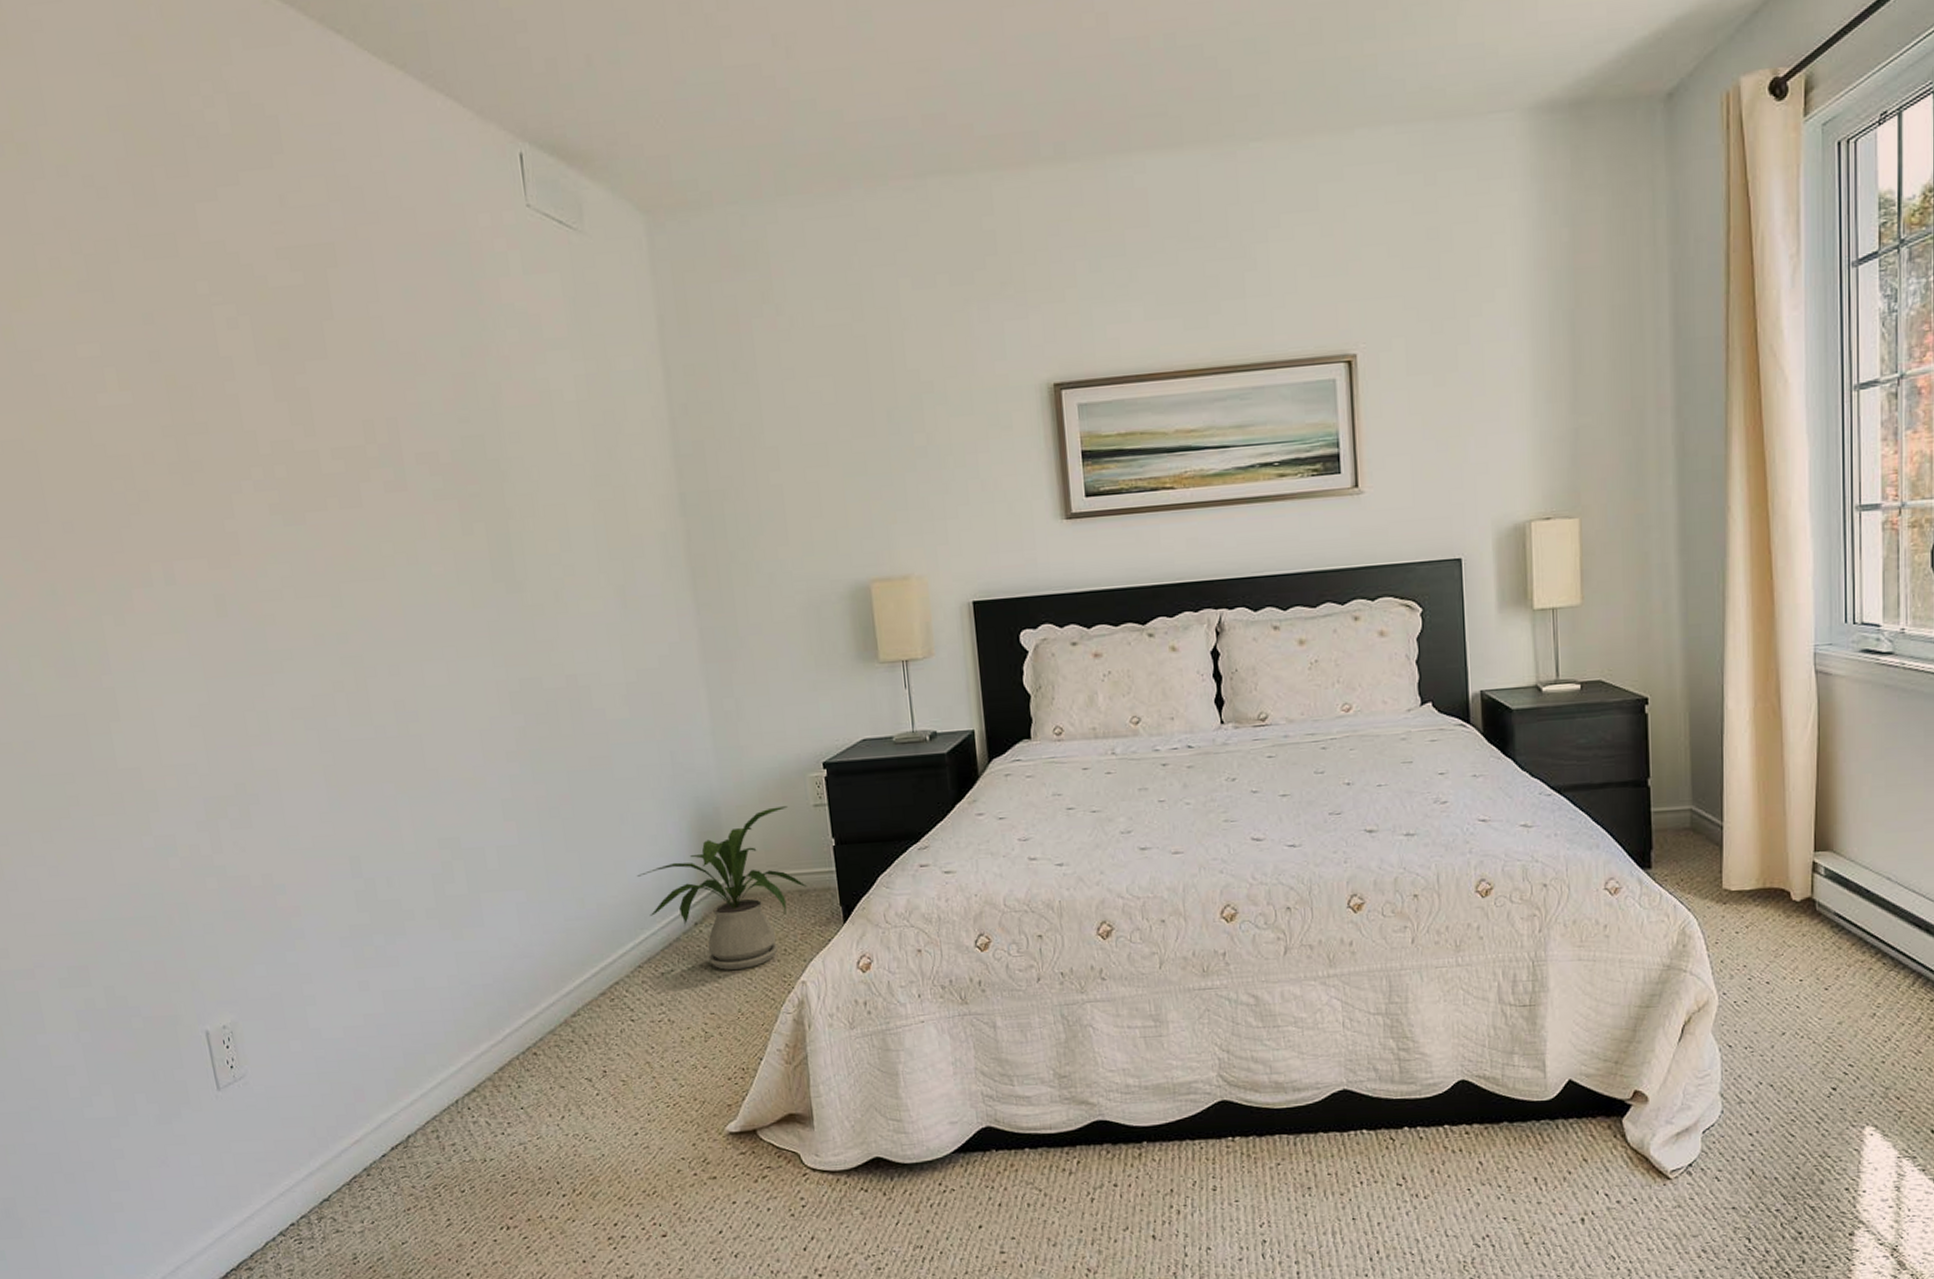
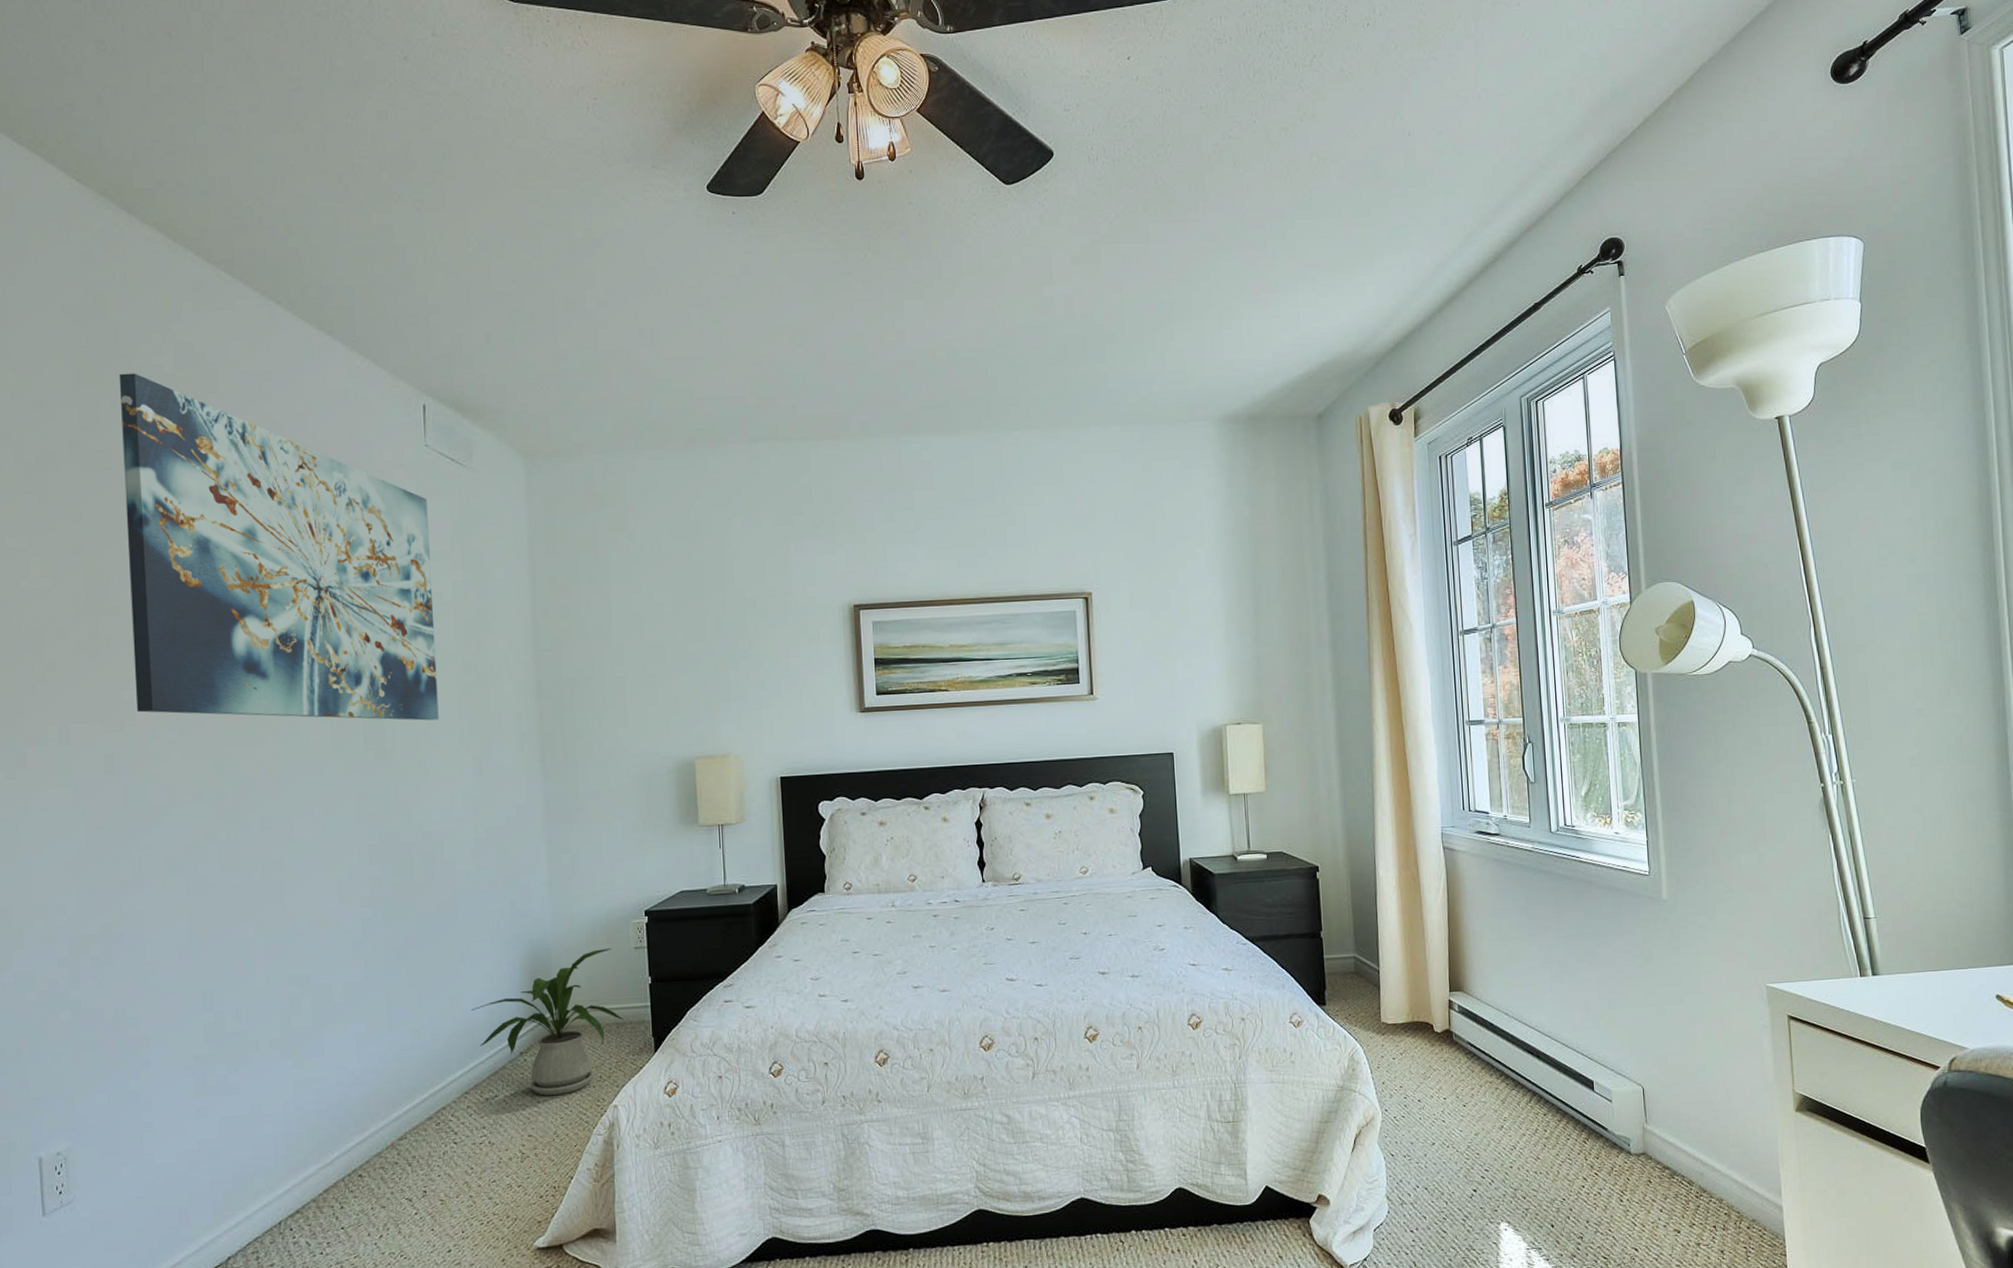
wall art: none [170,134,573,546] -> present [118,373,439,721]

